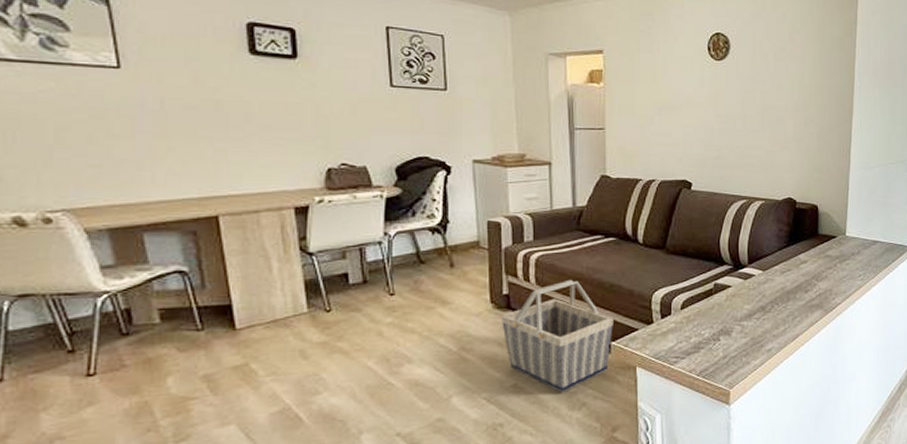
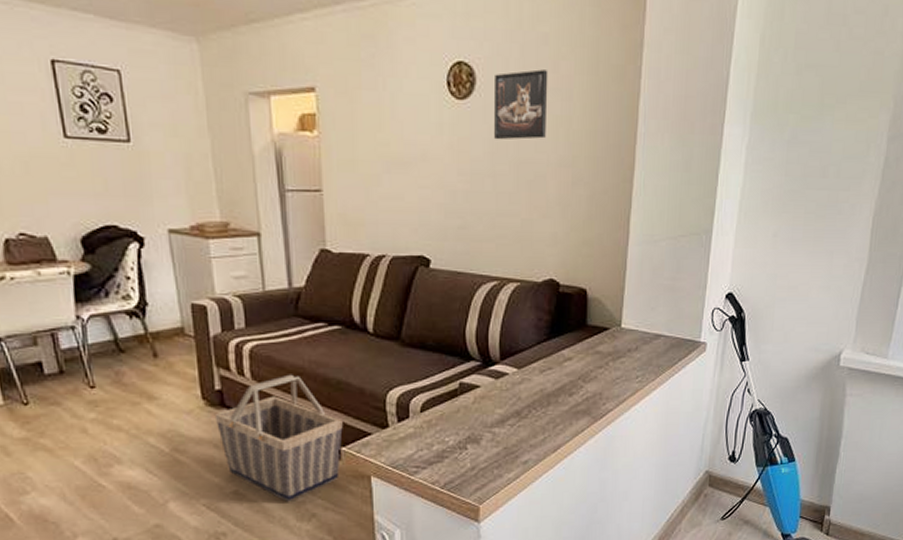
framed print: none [744,39,786,91] -> present [494,69,548,140]

